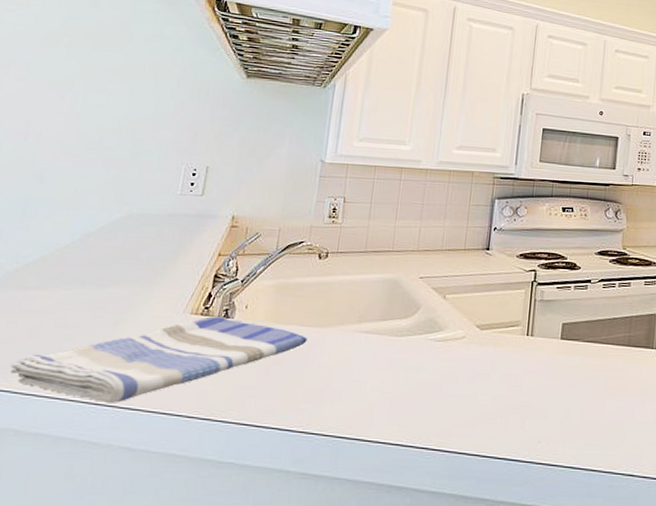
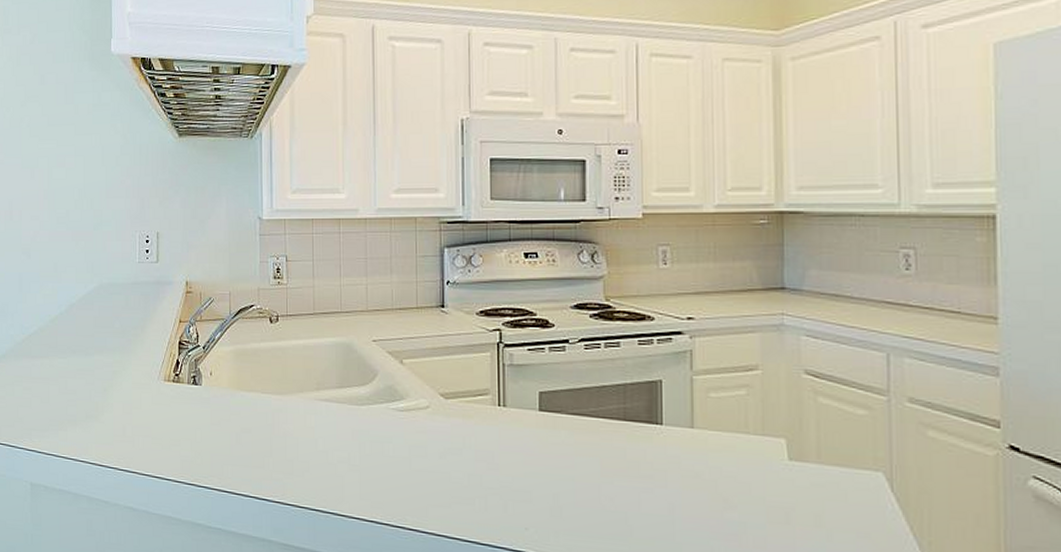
dish towel: present [10,316,308,404] -> none [33,383,270,466]

